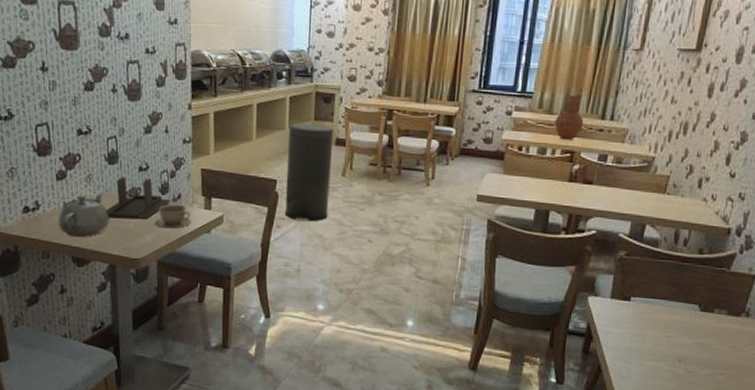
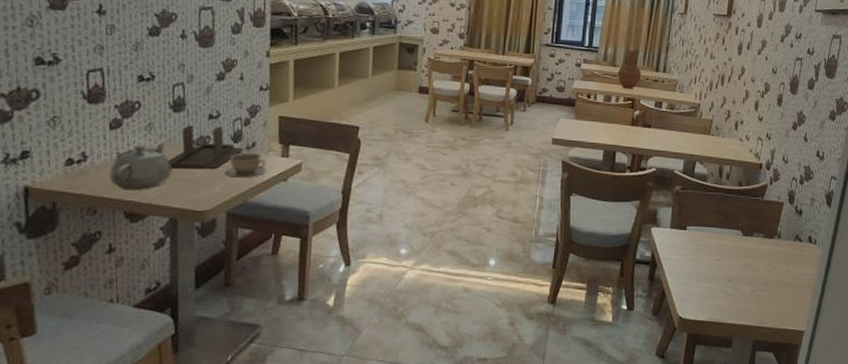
pedal bin: present [284,123,334,222] -> none [367,72,417,167]

